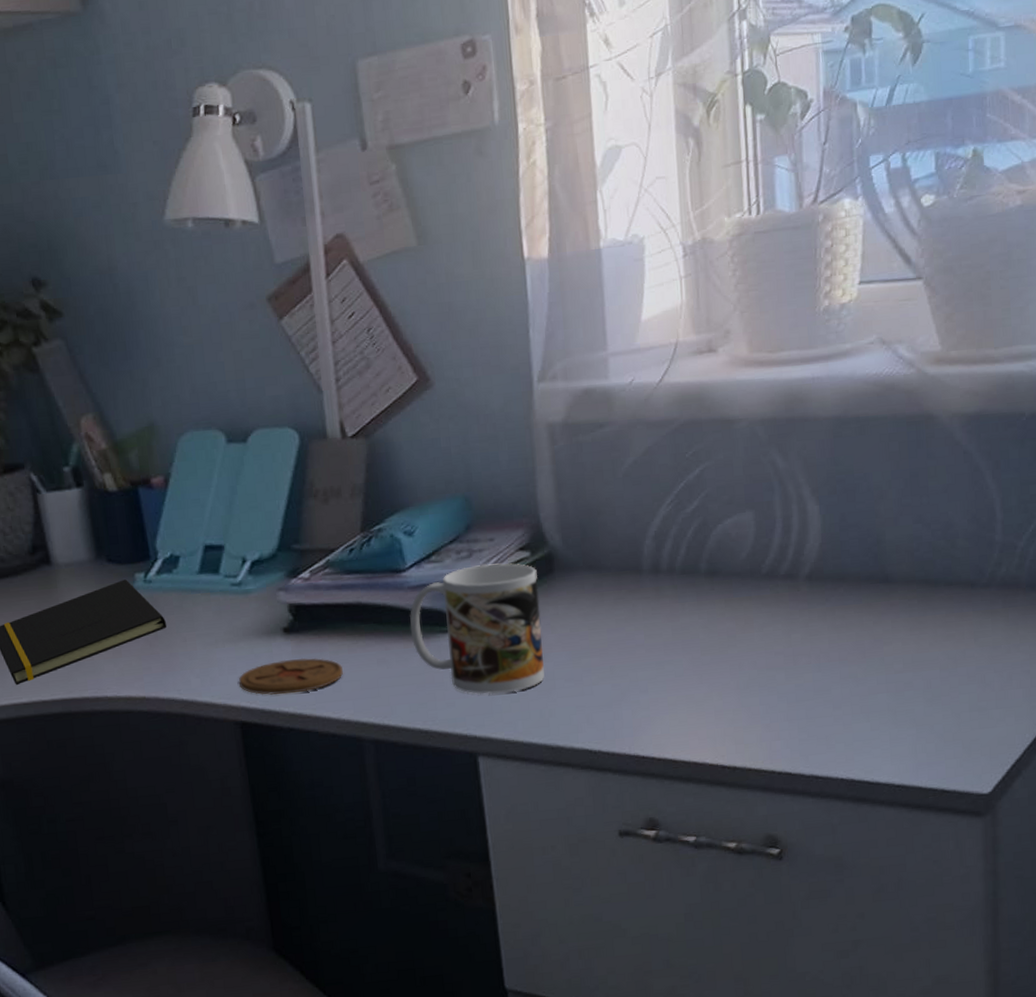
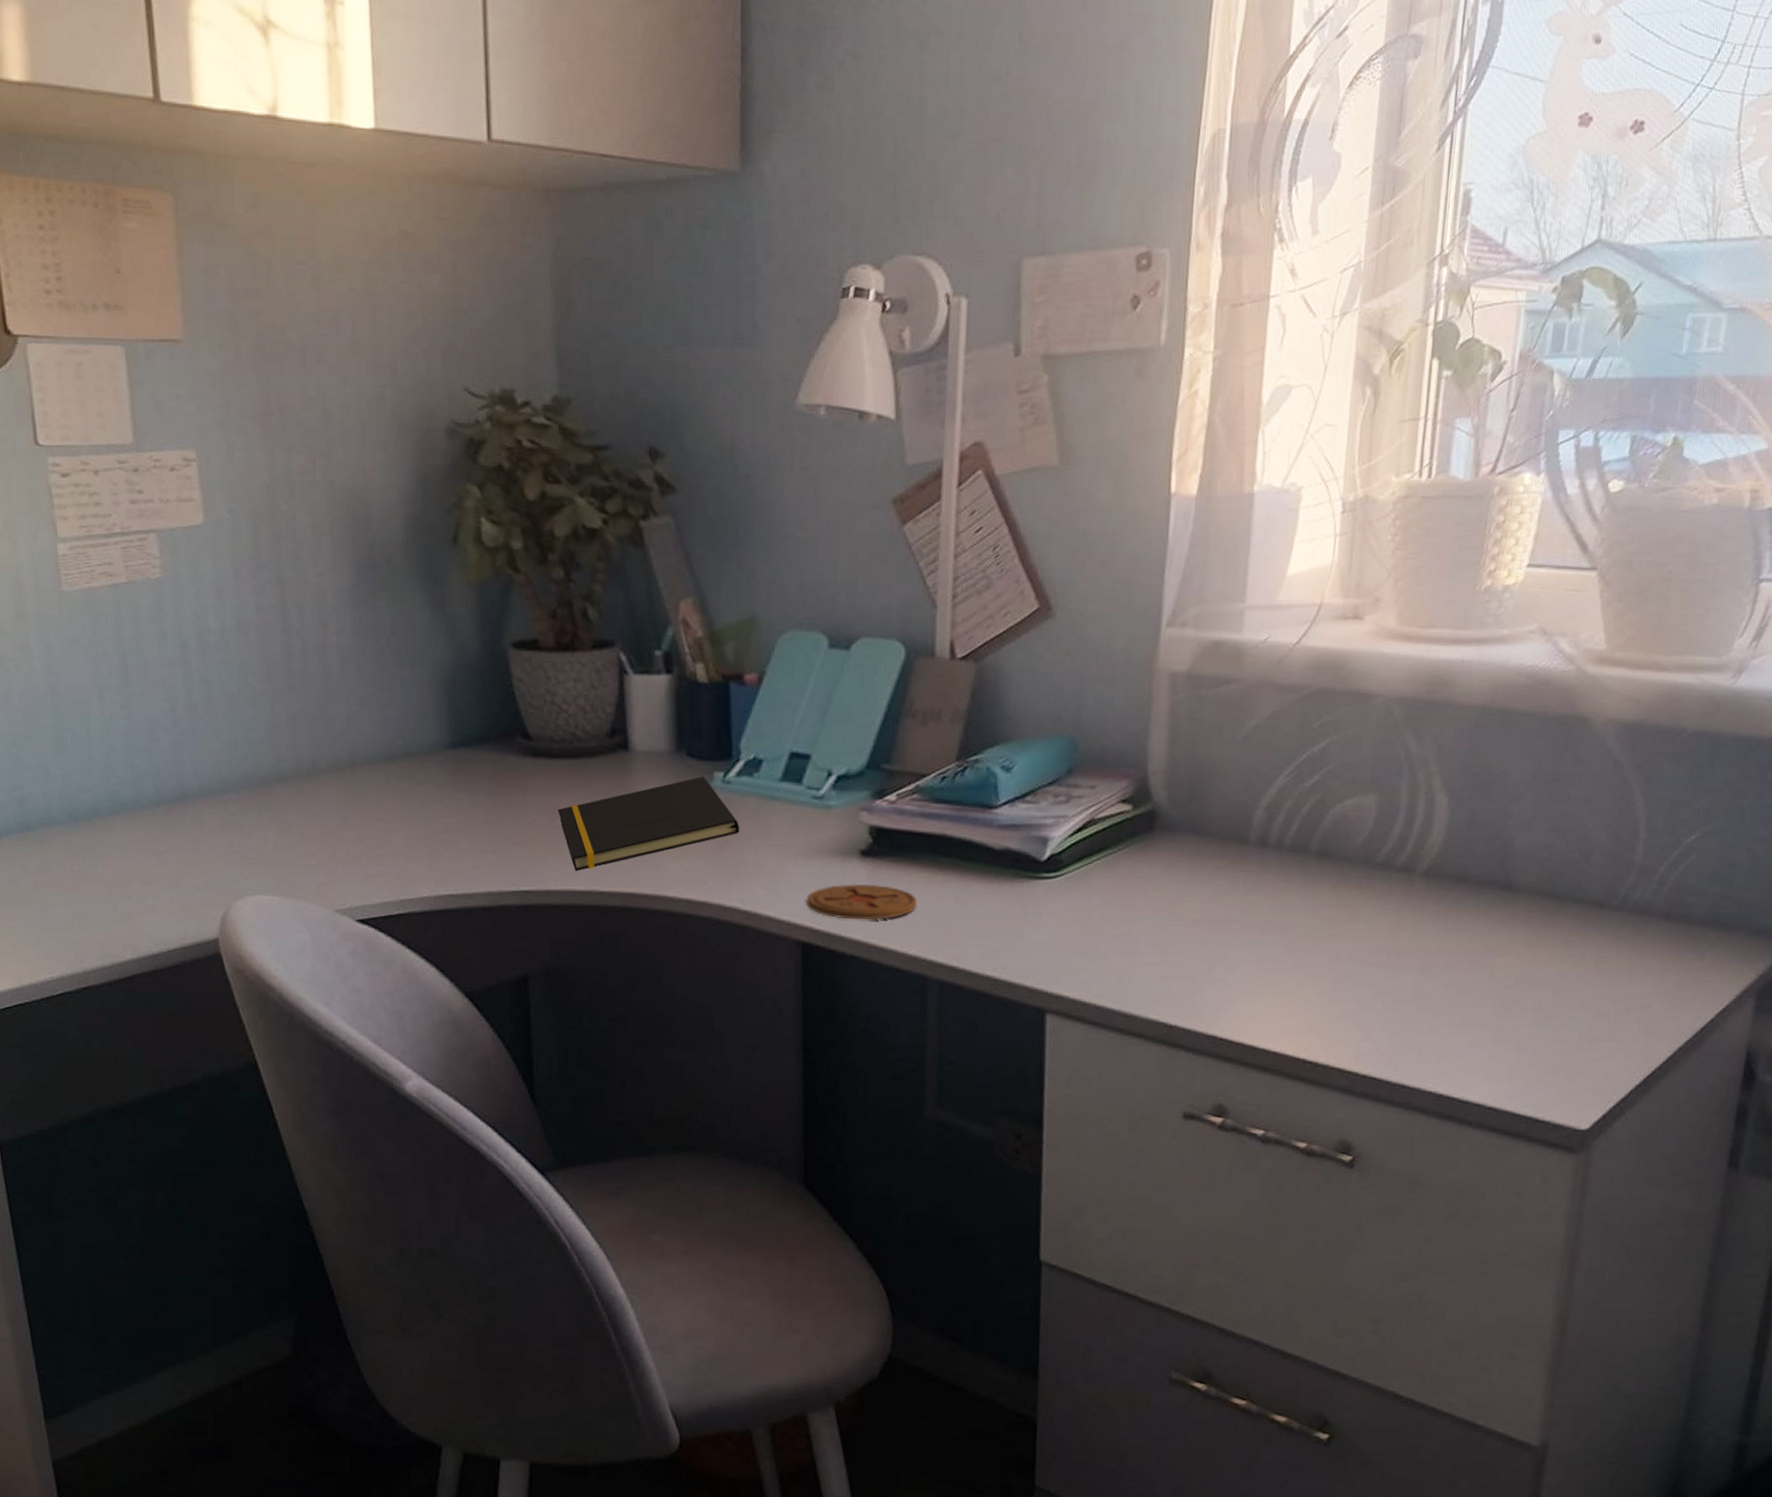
mug: present [410,563,545,695] -> none [993,811,1136,951]

